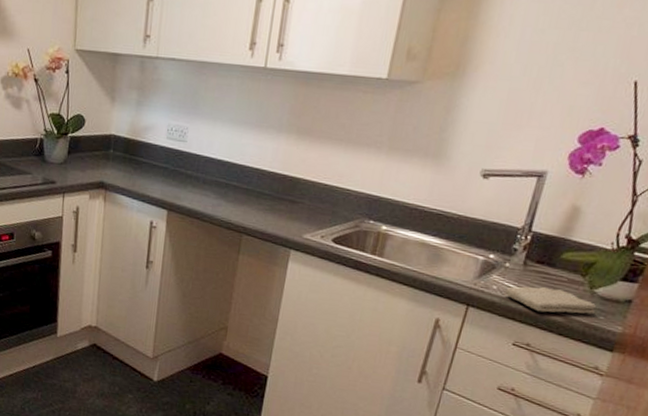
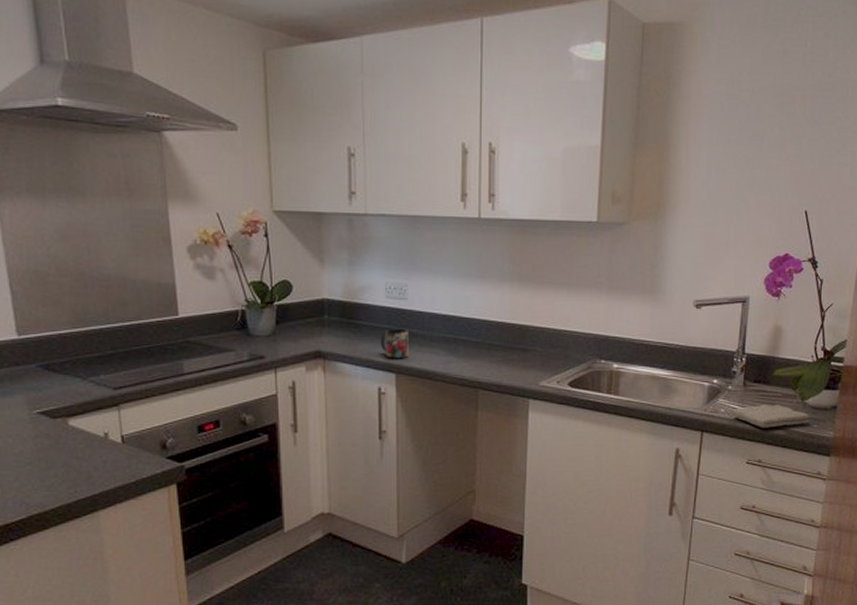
mug: none [156,168,184,197] -> present [380,328,409,359]

